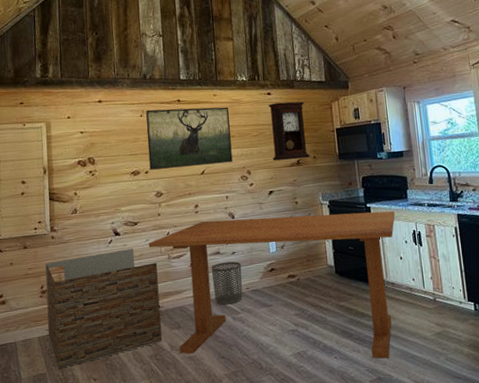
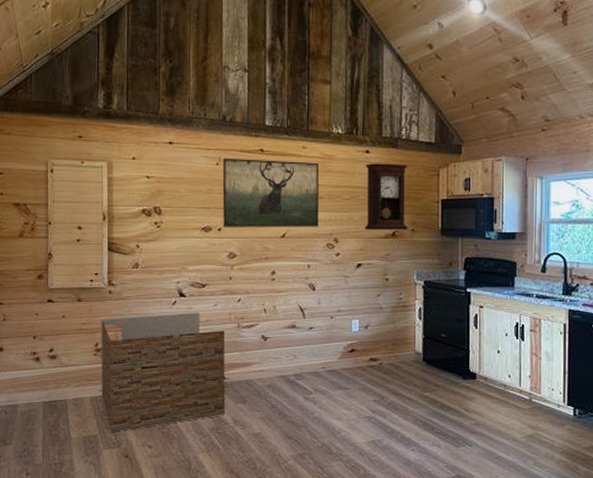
dining table: present [148,210,395,359] -> none [216,291,498,456]
waste bin: present [211,261,243,305] -> none [284,337,318,383]

